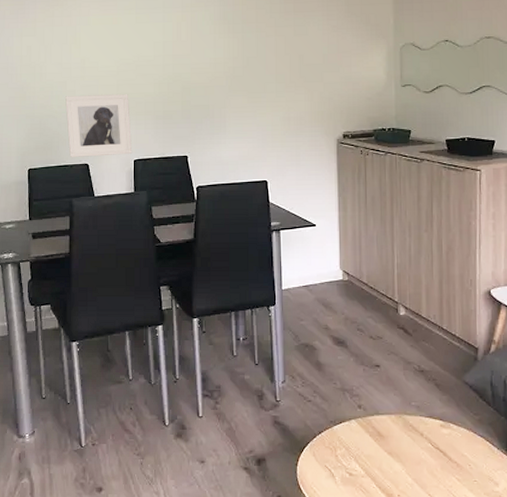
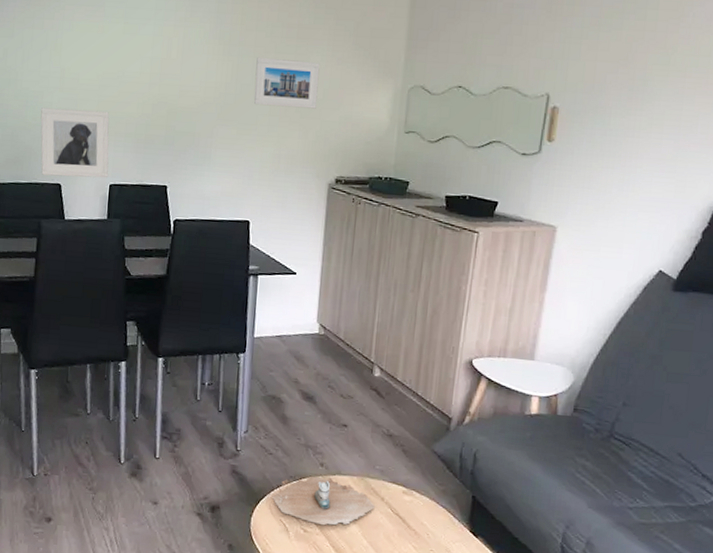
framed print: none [259,31,318,75] -> present [253,57,320,109]
shoe: none [314,417,416,467] -> present [271,473,376,526]

